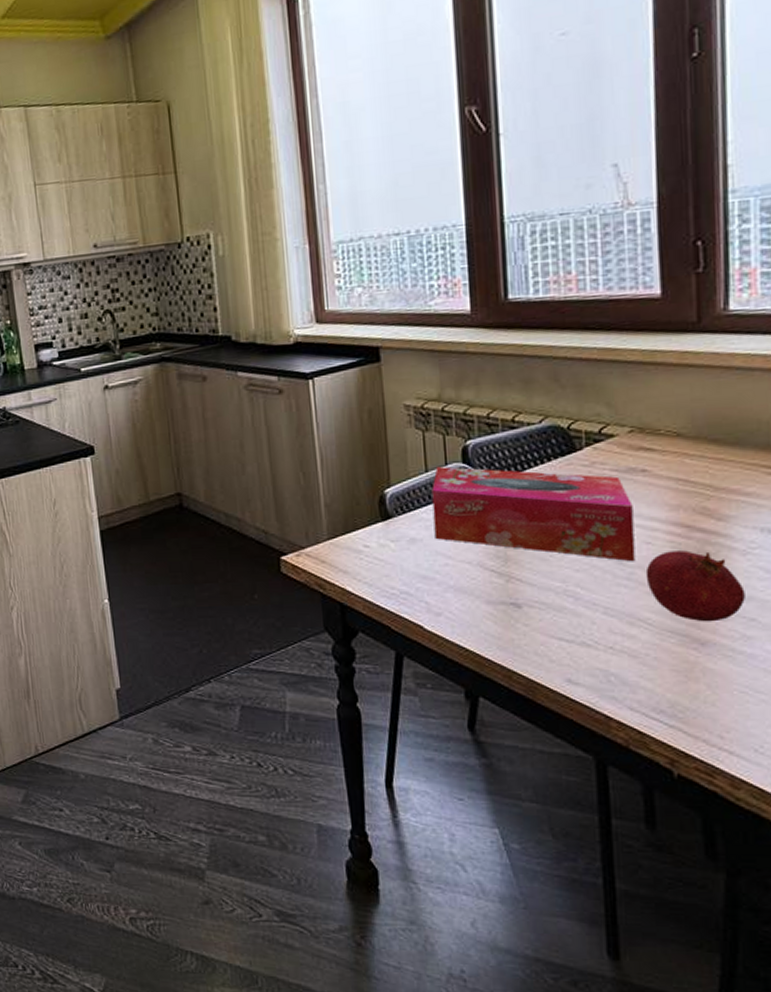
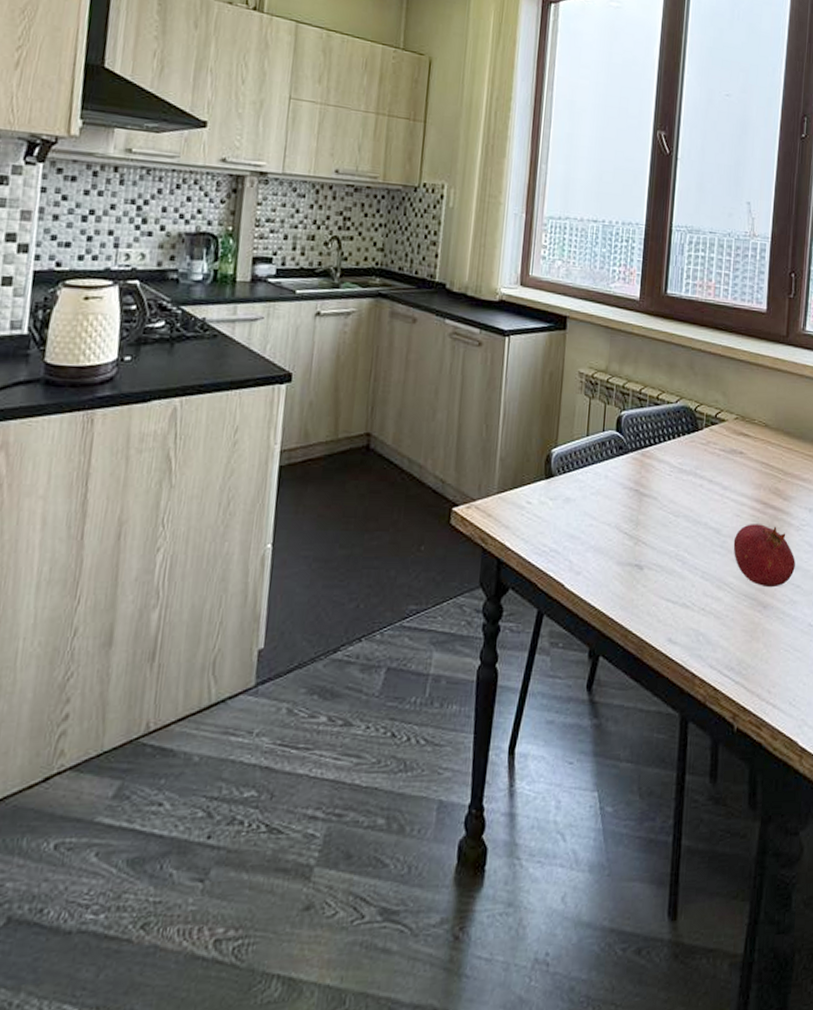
tissue box: present [431,466,635,562] -> none [585,433,731,532]

